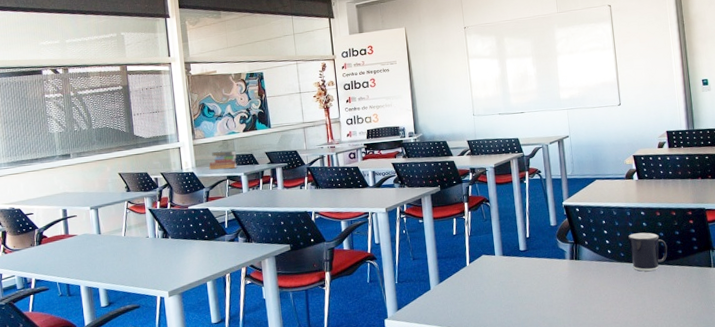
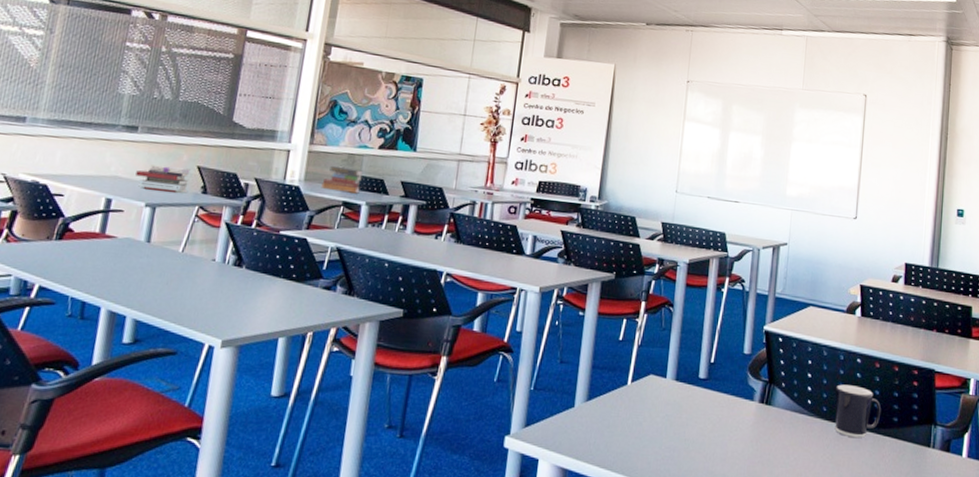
books: none [78,176,116,197] -> present [136,165,191,194]

